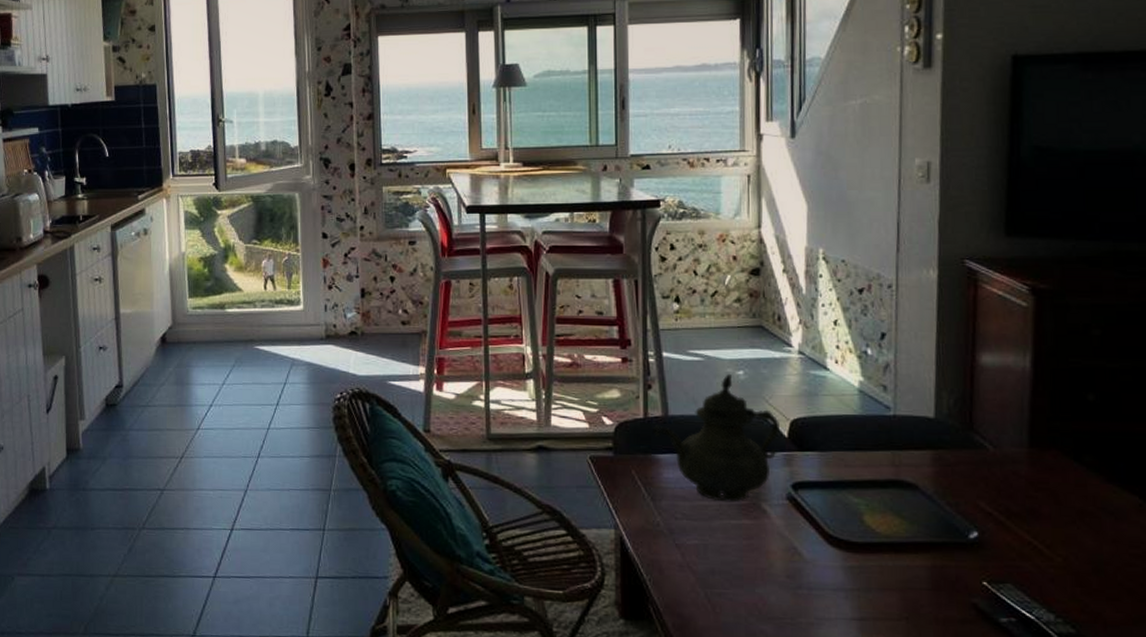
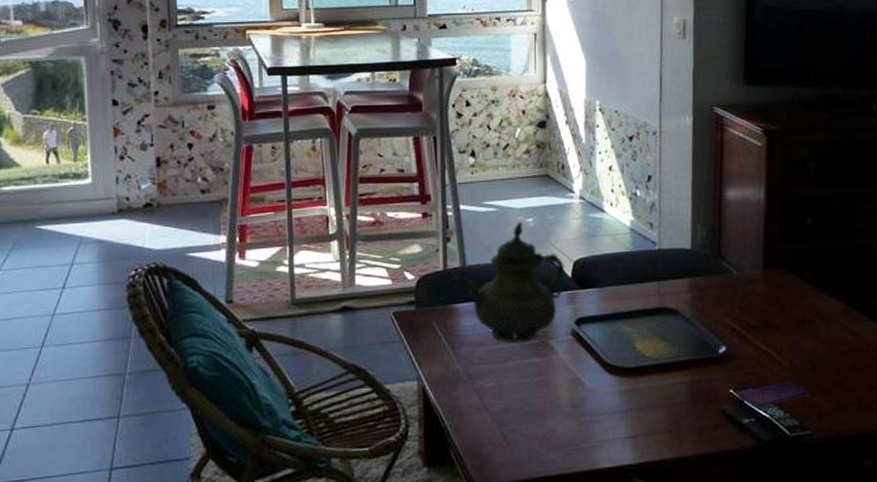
smartphone: none [992,580,1090,608] -> present [737,381,809,409]

